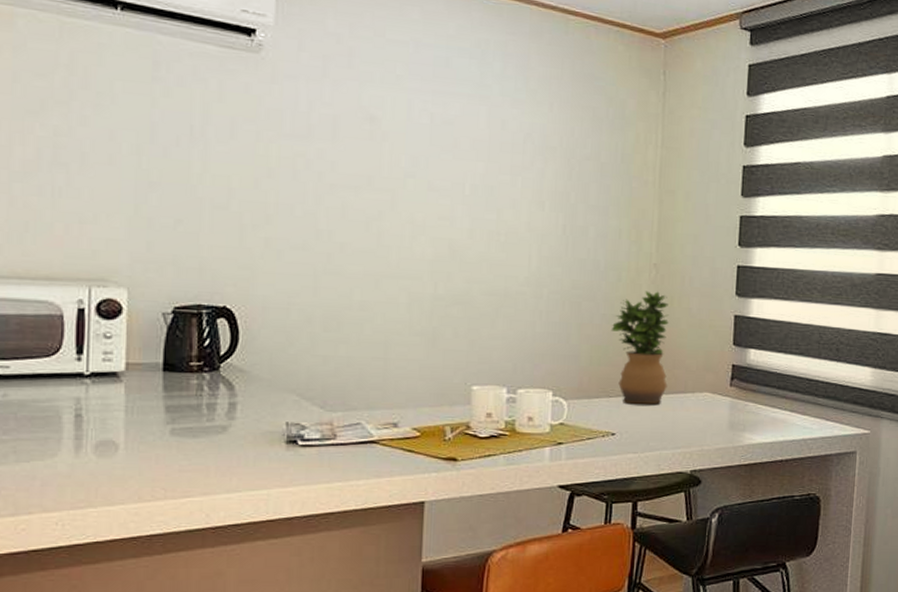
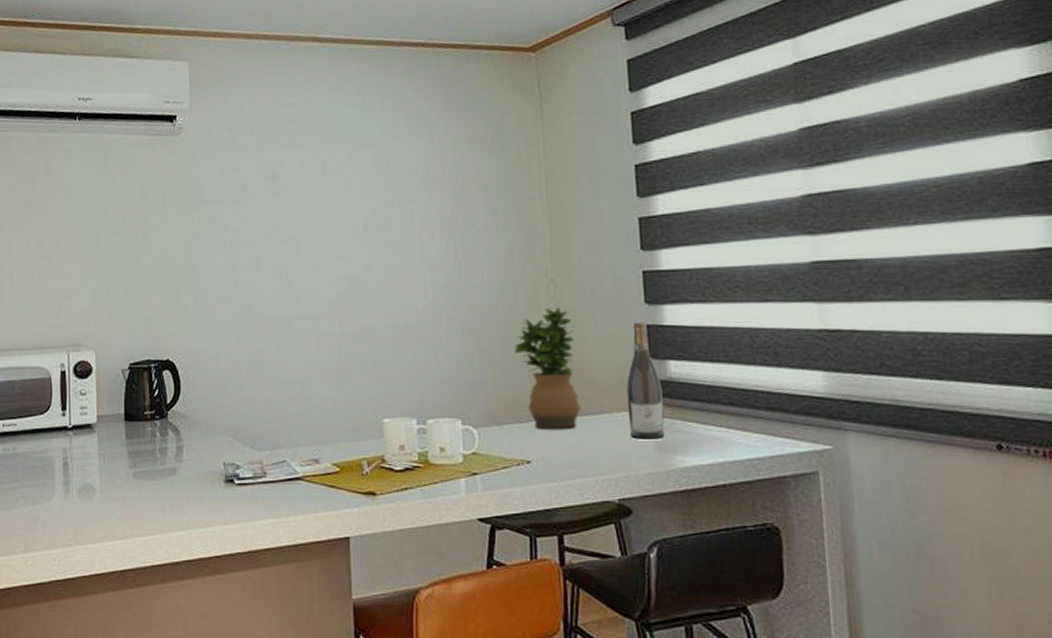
wine bottle: none [708,312,741,420] -> present [626,322,665,441]

